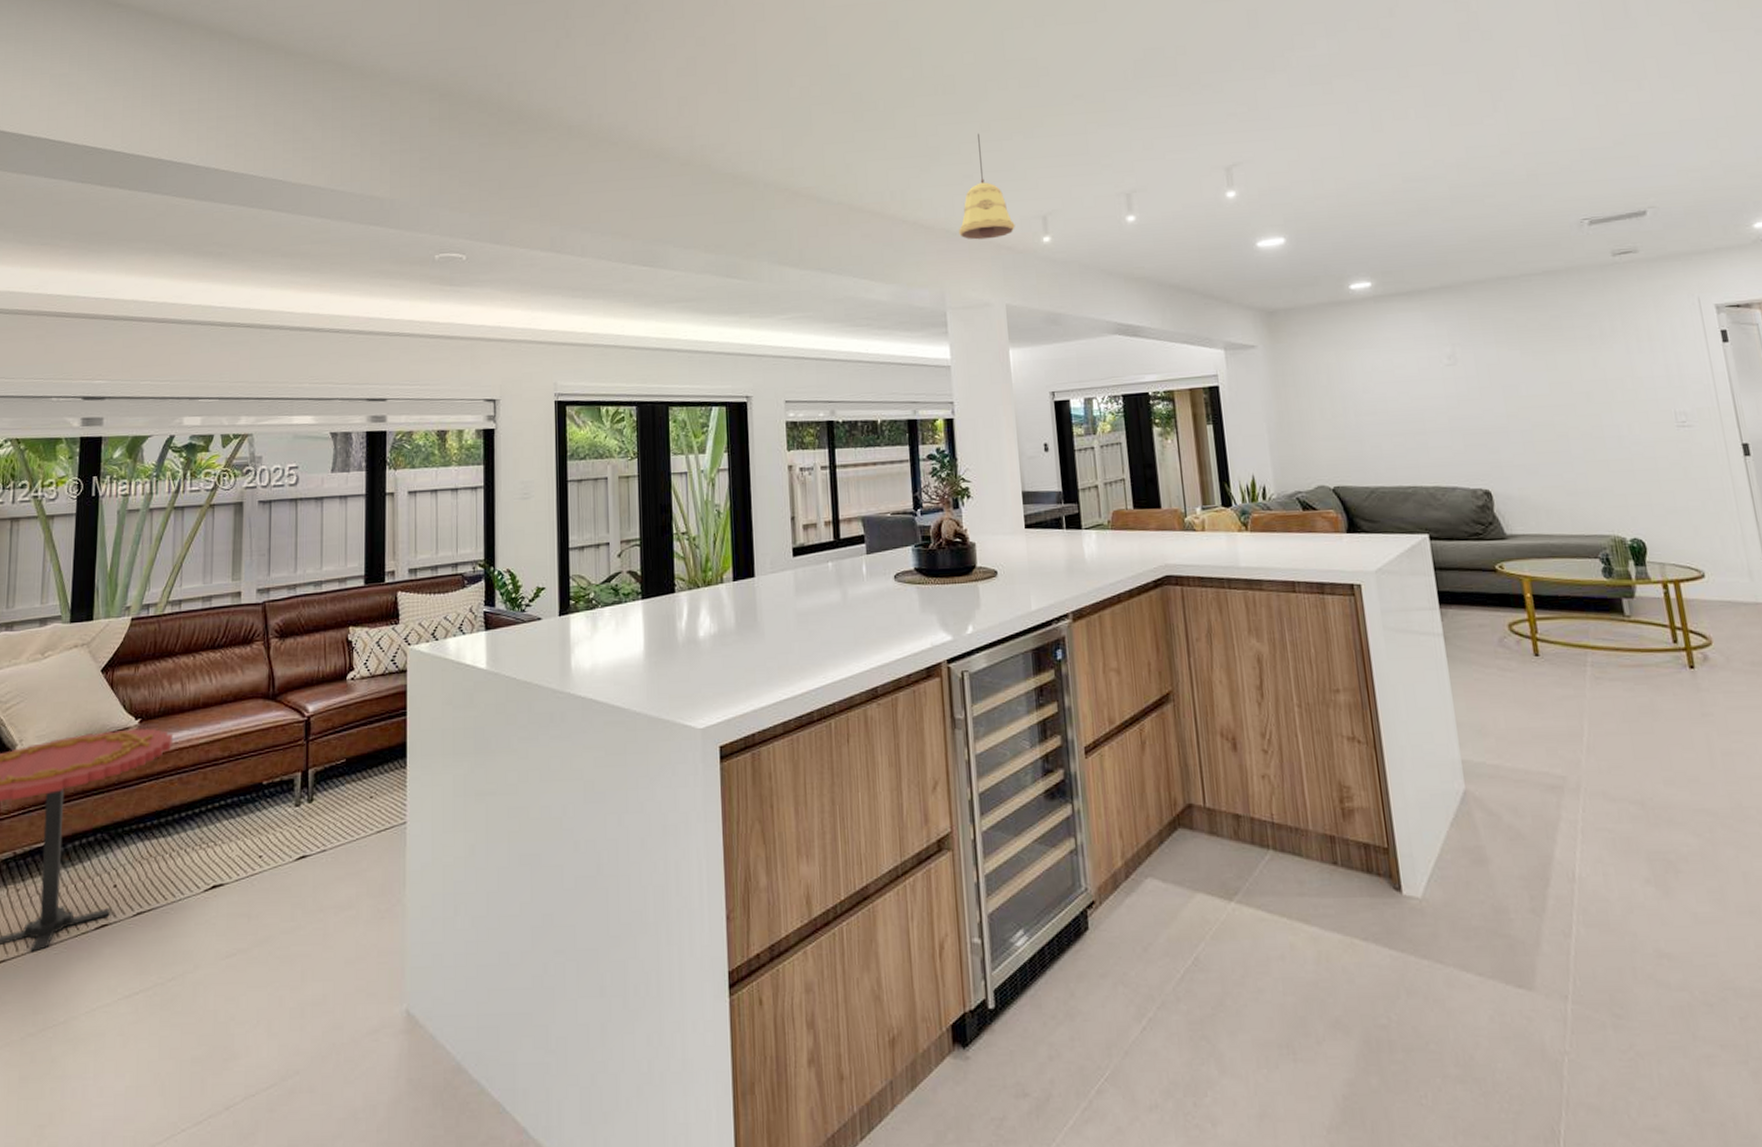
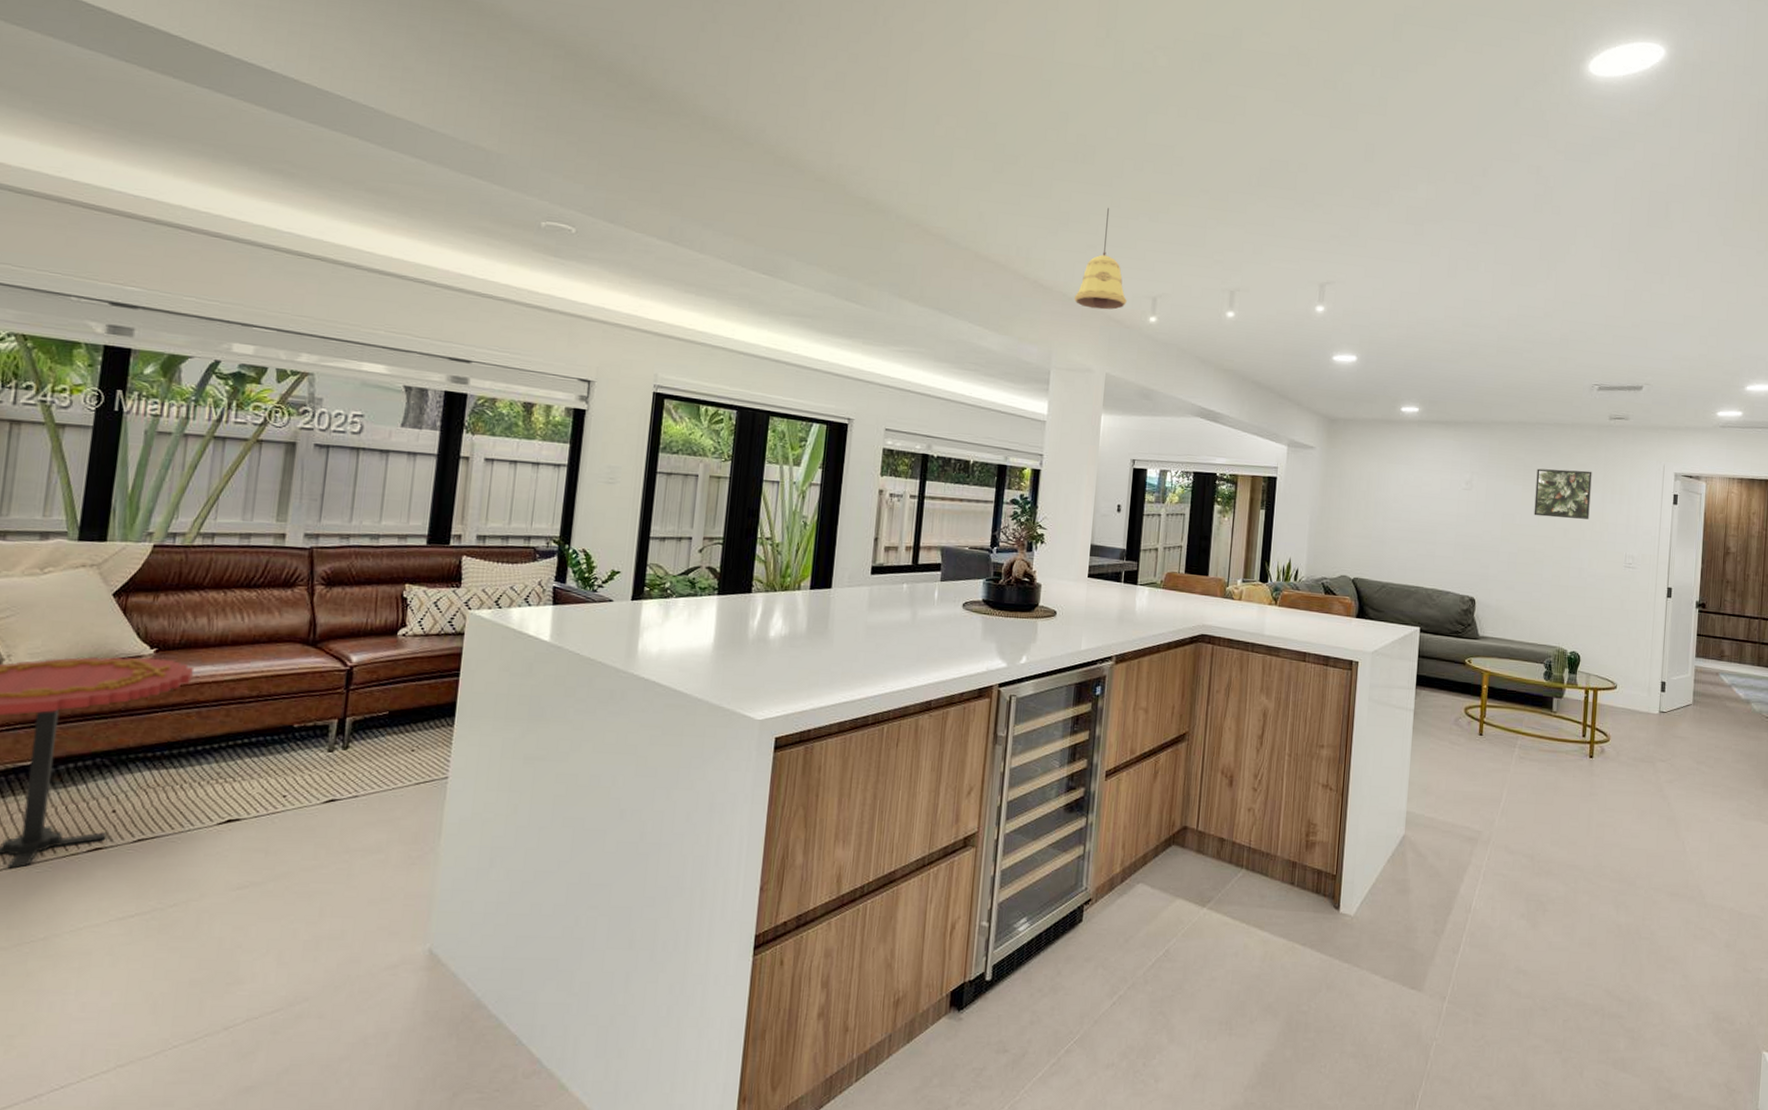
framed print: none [1533,319,1615,383] -> present [1534,468,1592,519]

